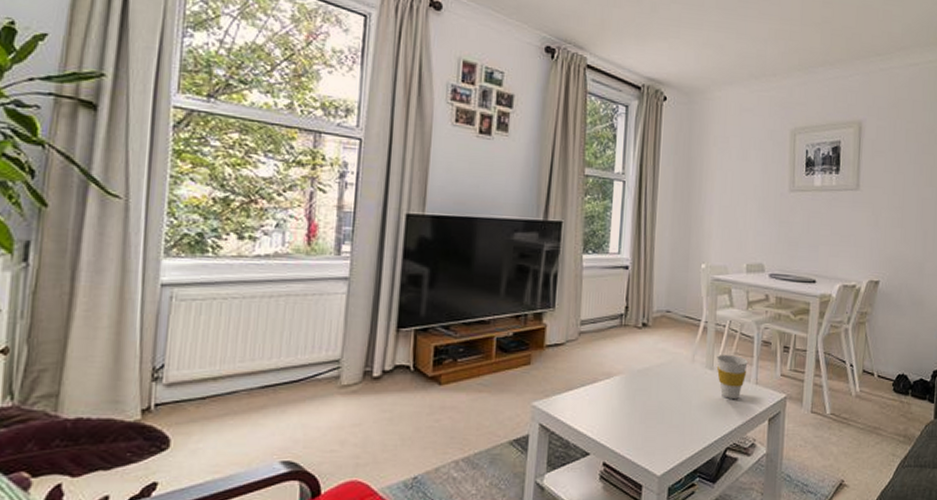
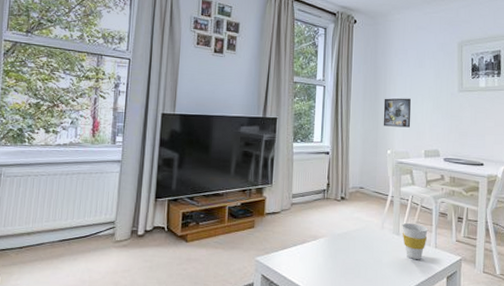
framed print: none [696,198,732,236] -> present [383,98,411,128]

